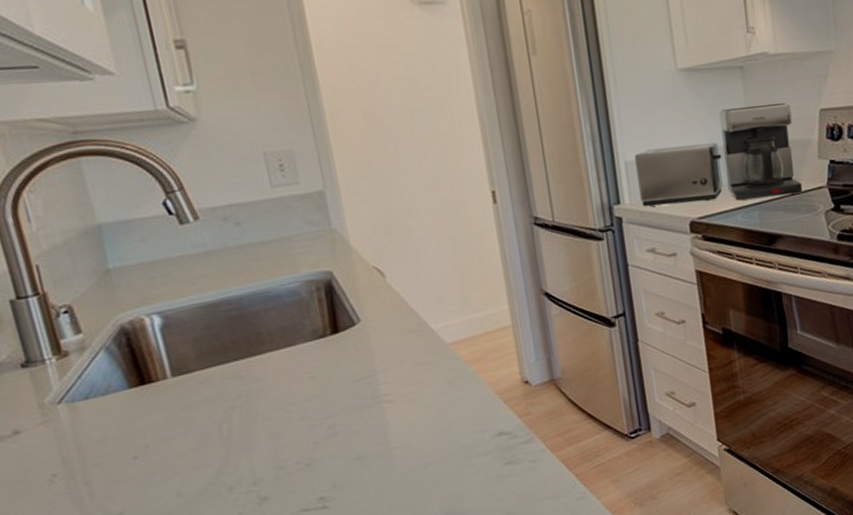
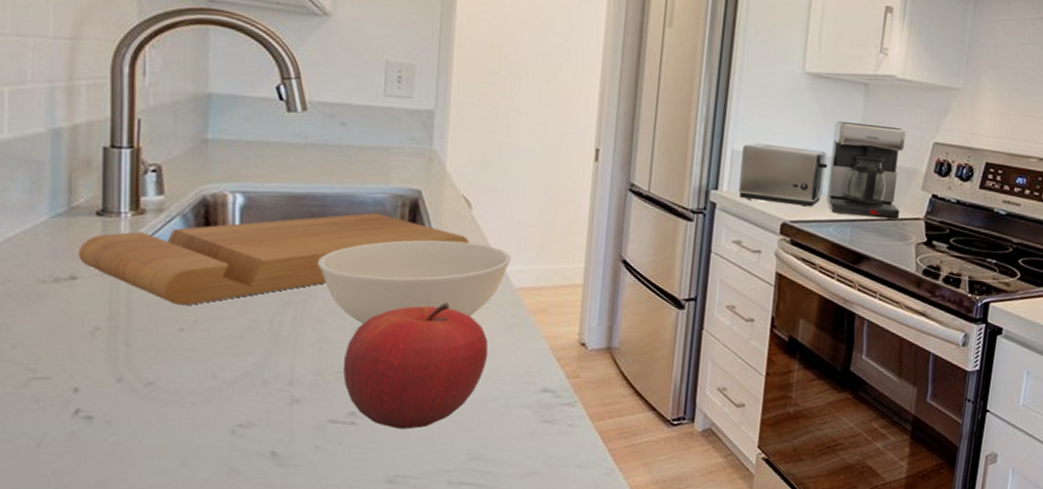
cutting board: none [13,302,392,436] -> present [77,212,469,306]
bowl: none [248,308,437,412] -> present [317,239,512,324]
fruit: none [299,372,438,503] -> present [343,302,489,429]

